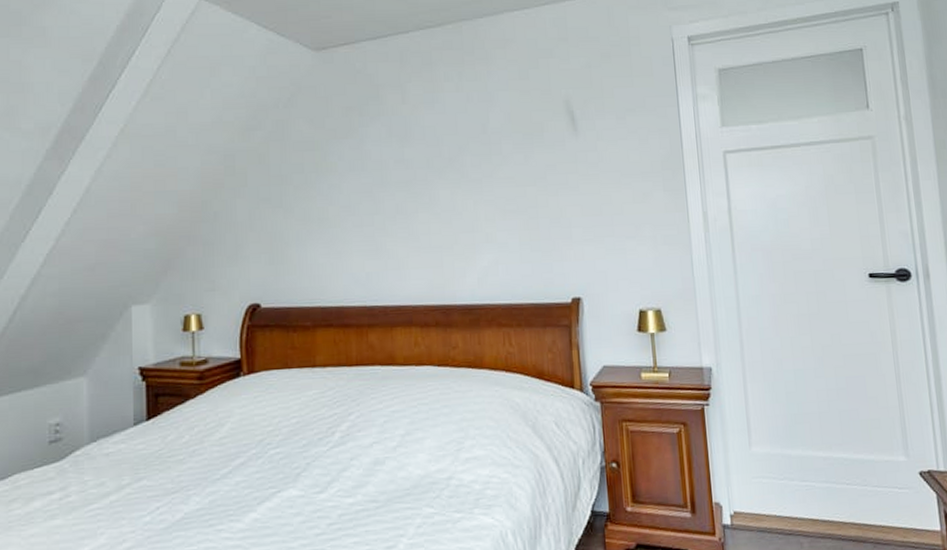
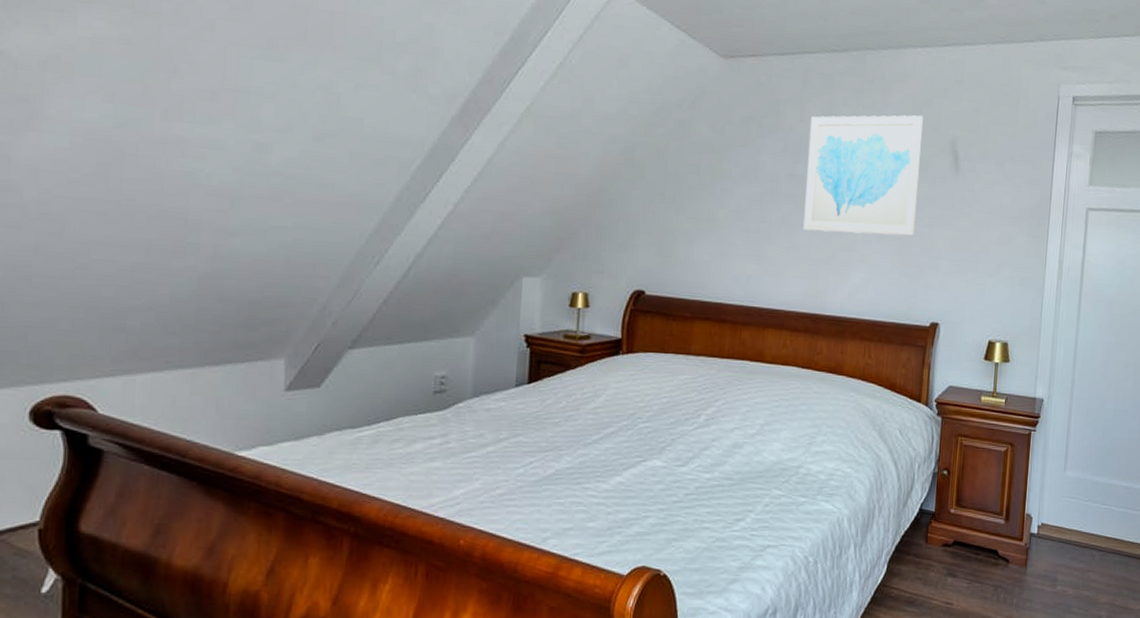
wall art: none [412,79,541,217] -> present [803,115,924,236]

